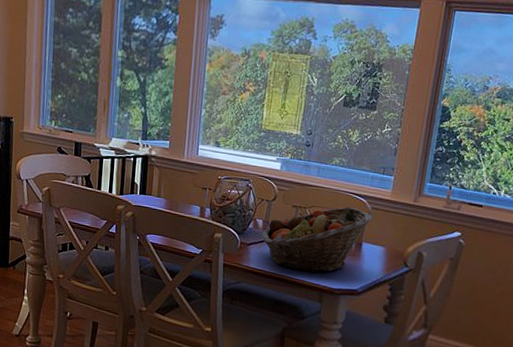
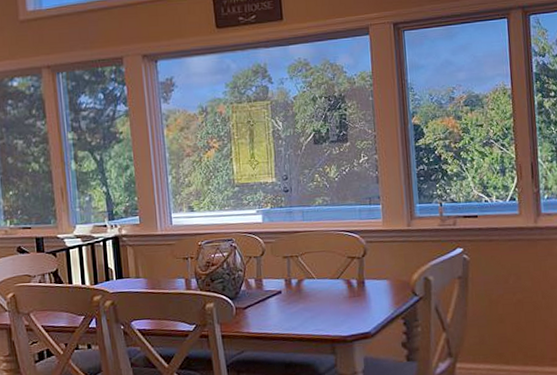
fruit basket: present [262,206,373,273] -> none [257,245,369,325]

